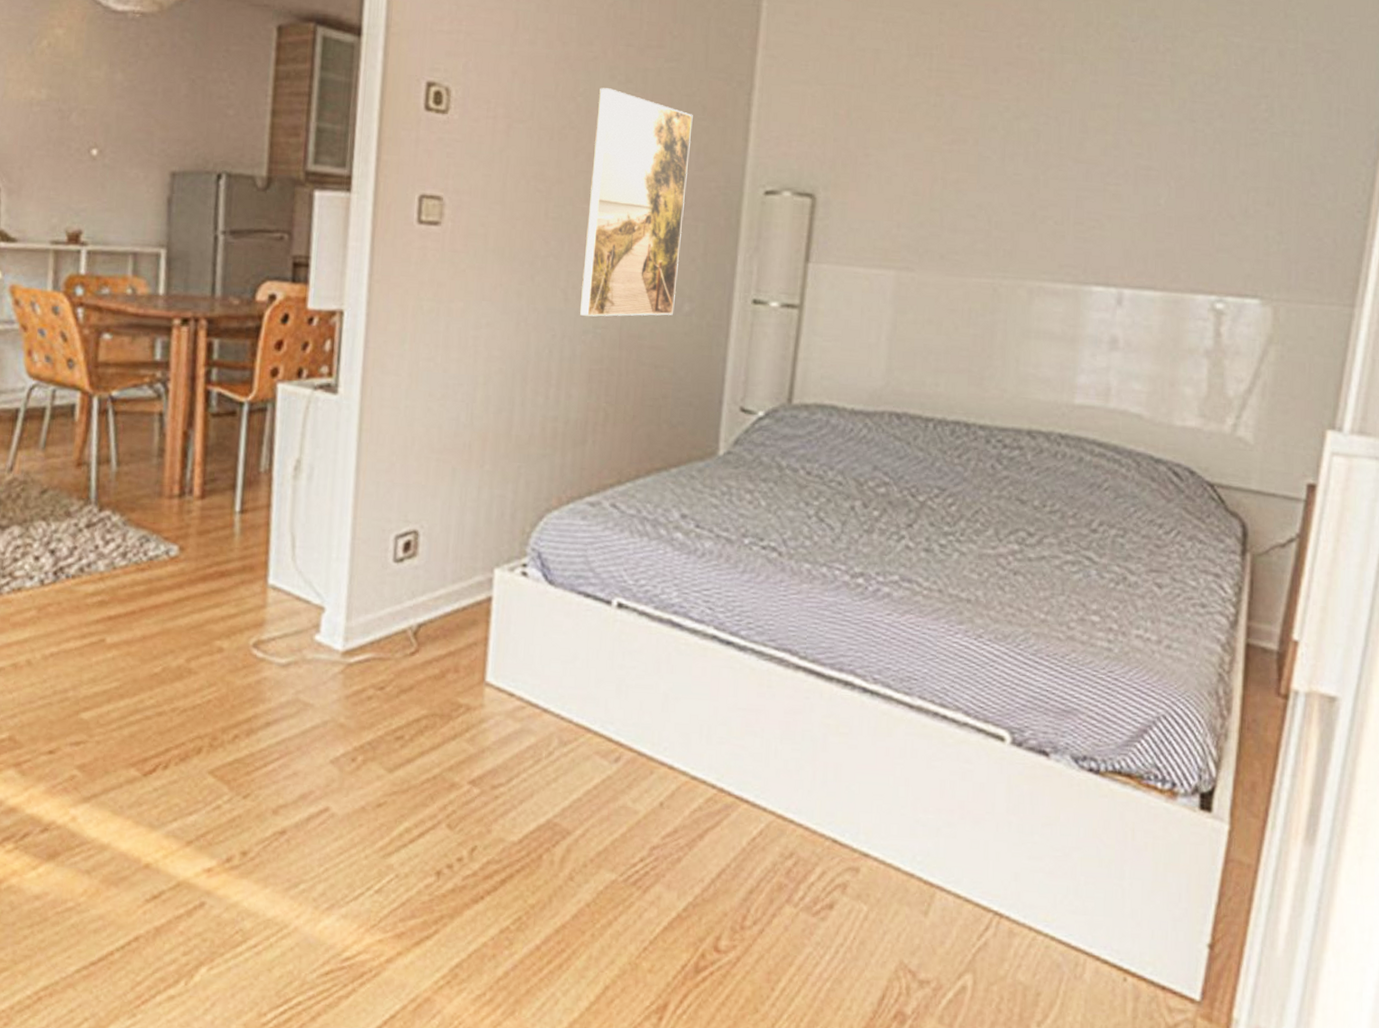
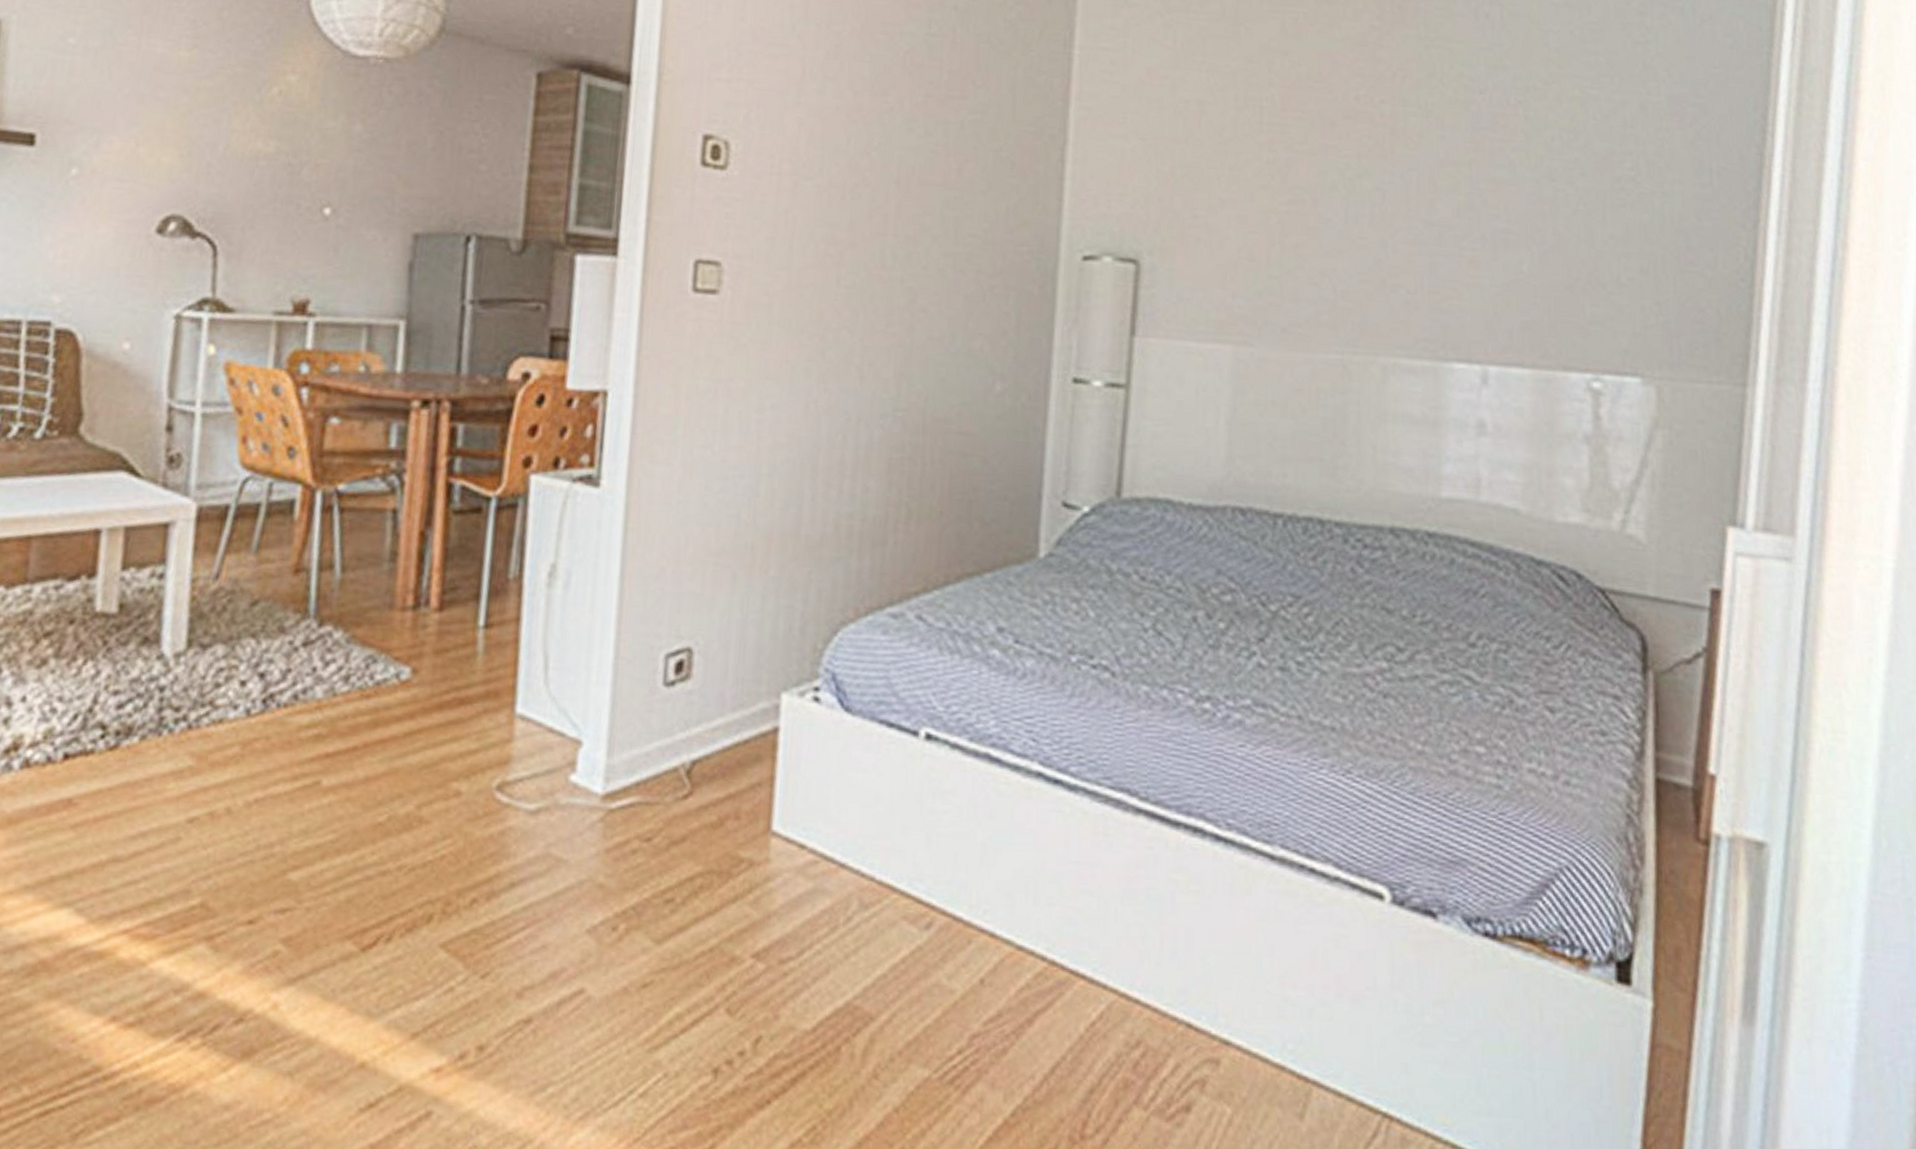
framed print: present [579,87,693,317] -> none [876,141,1001,398]

